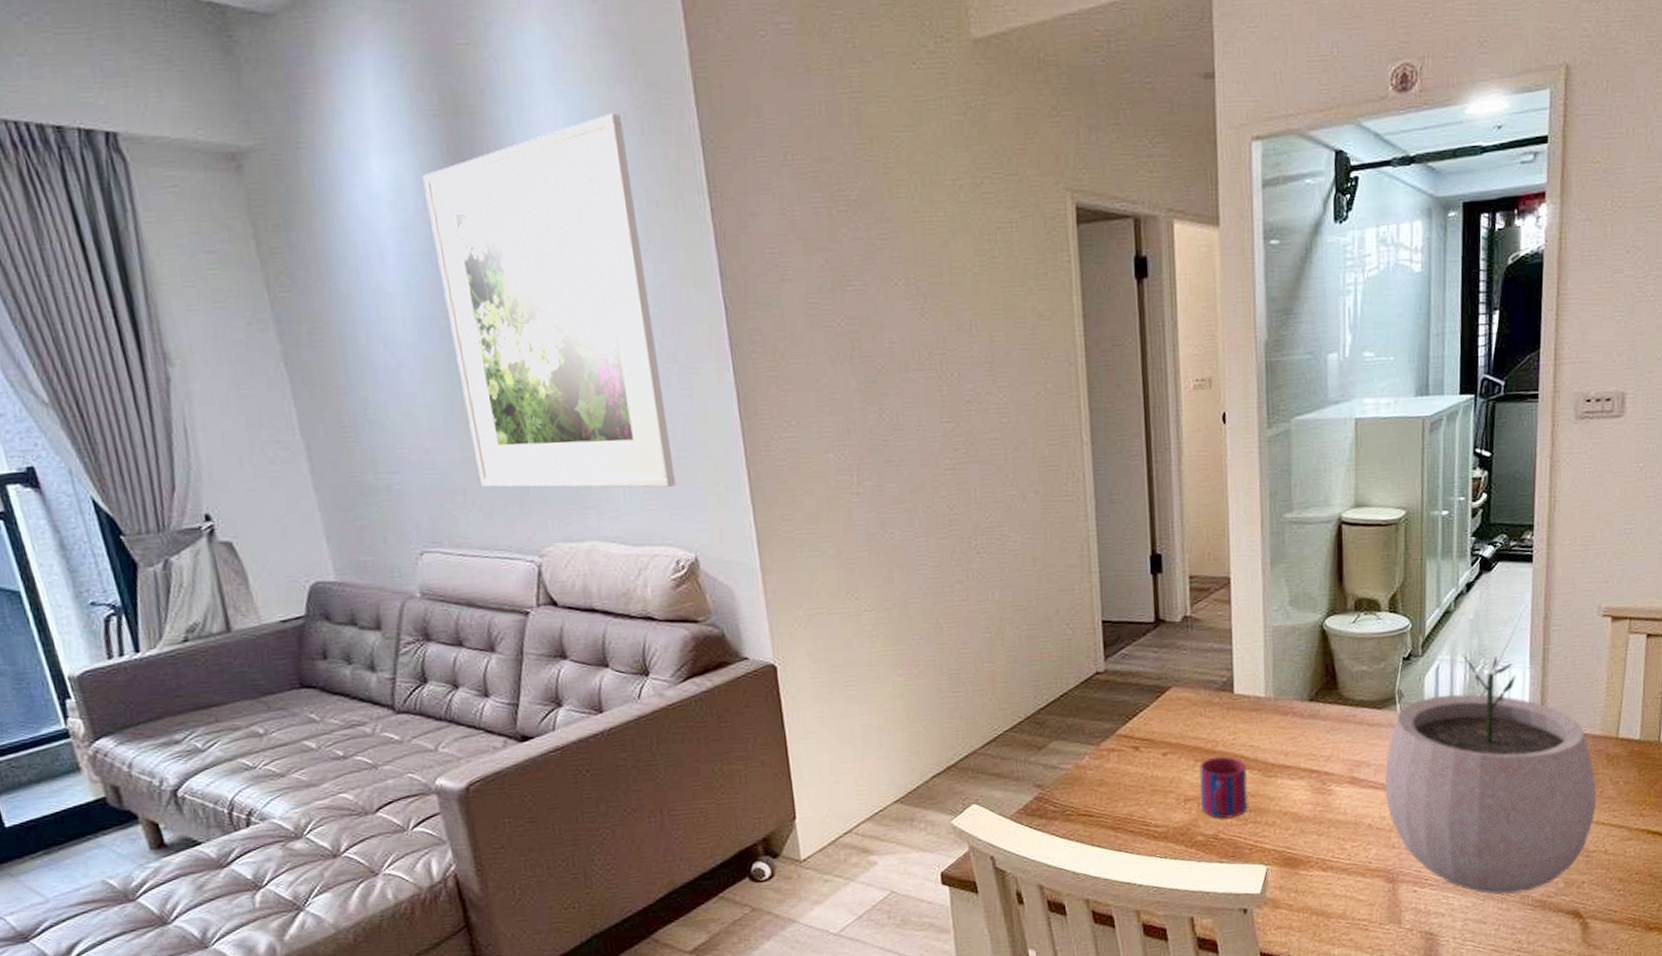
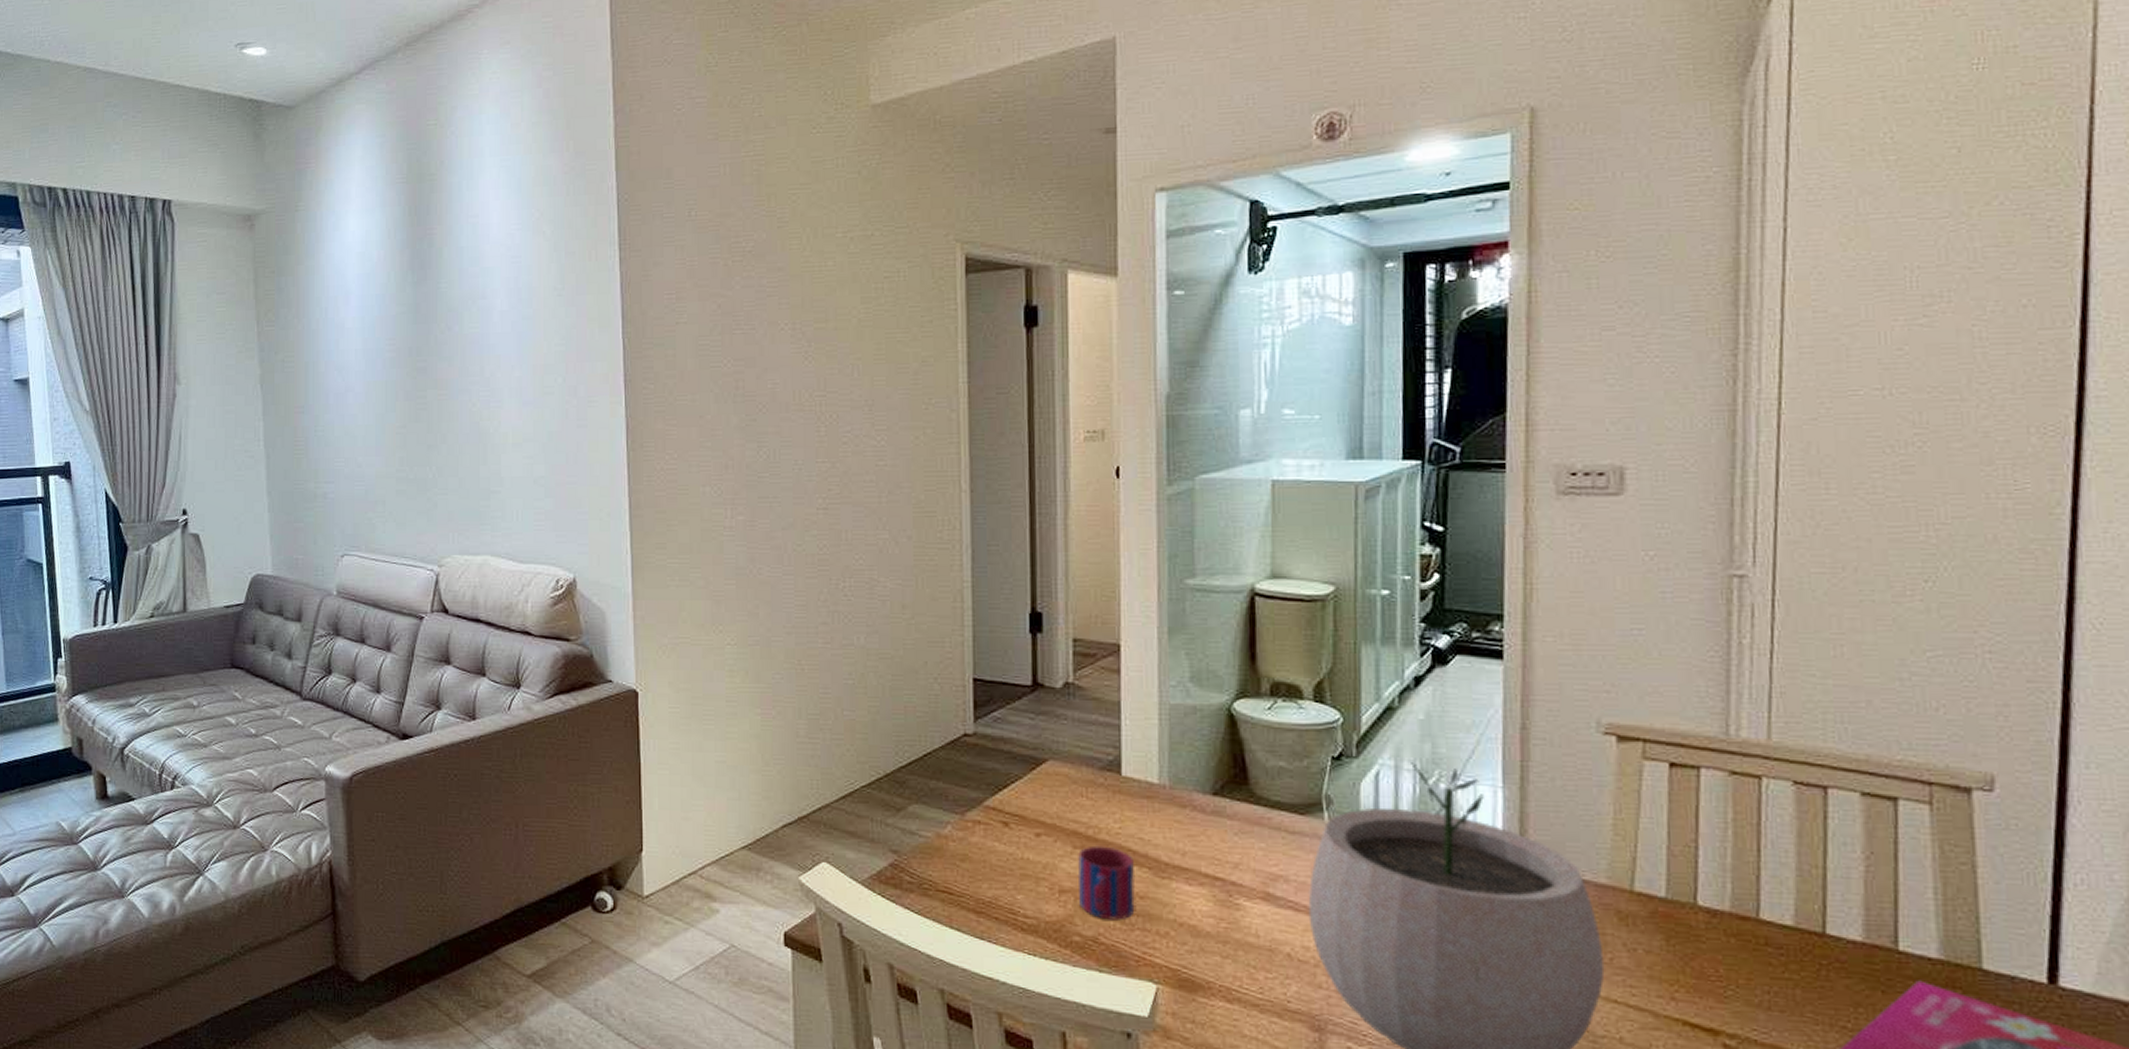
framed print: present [423,112,676,488] -> none [387,177,564,510]

